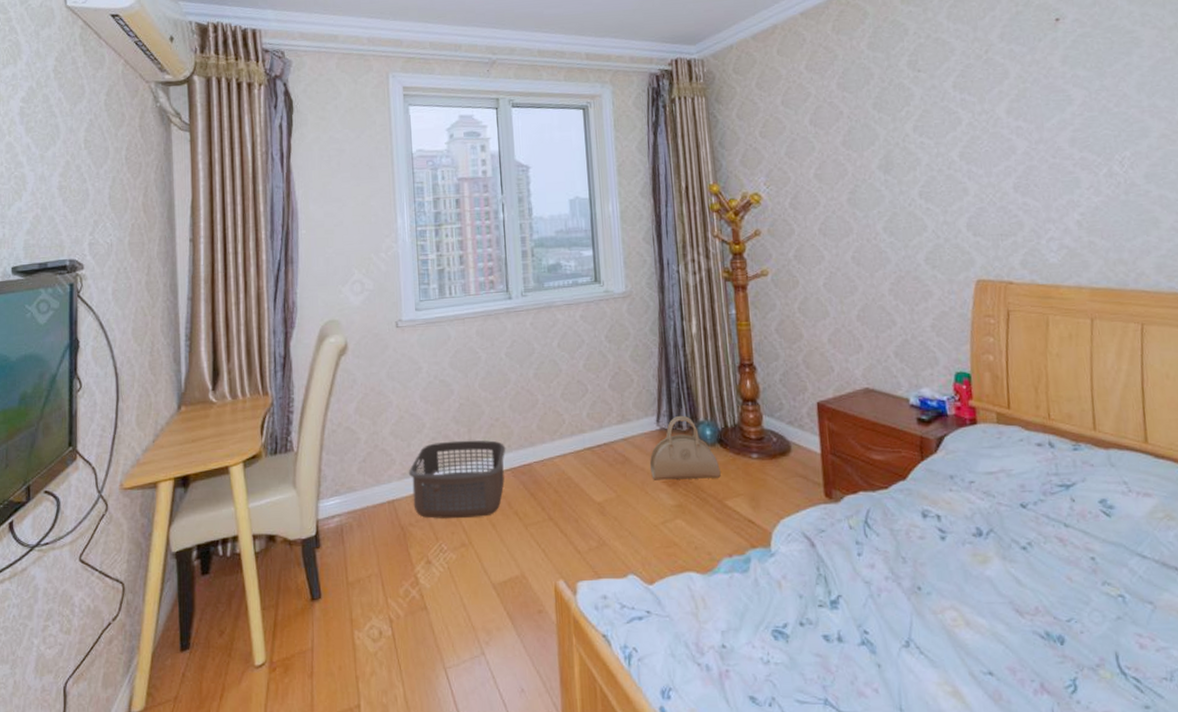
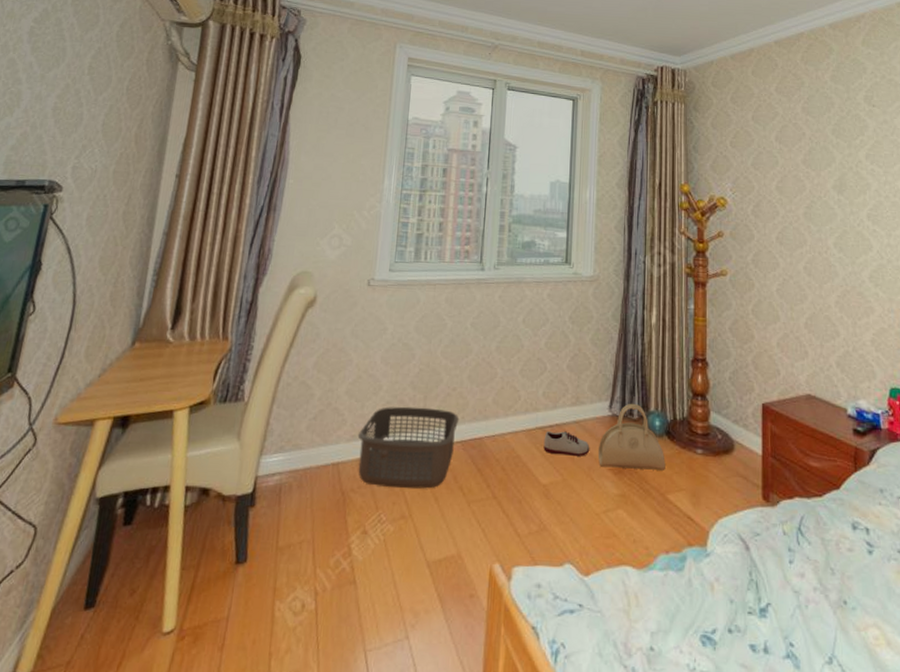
shoe: none [593,449,642,473] -> present [543,431,590,456]

